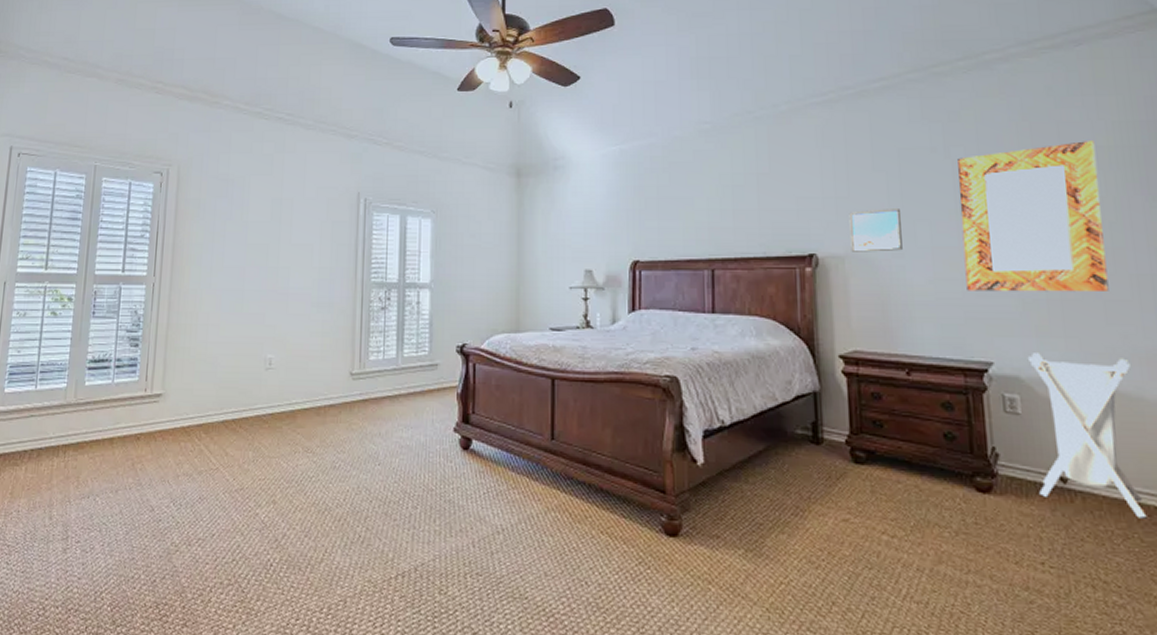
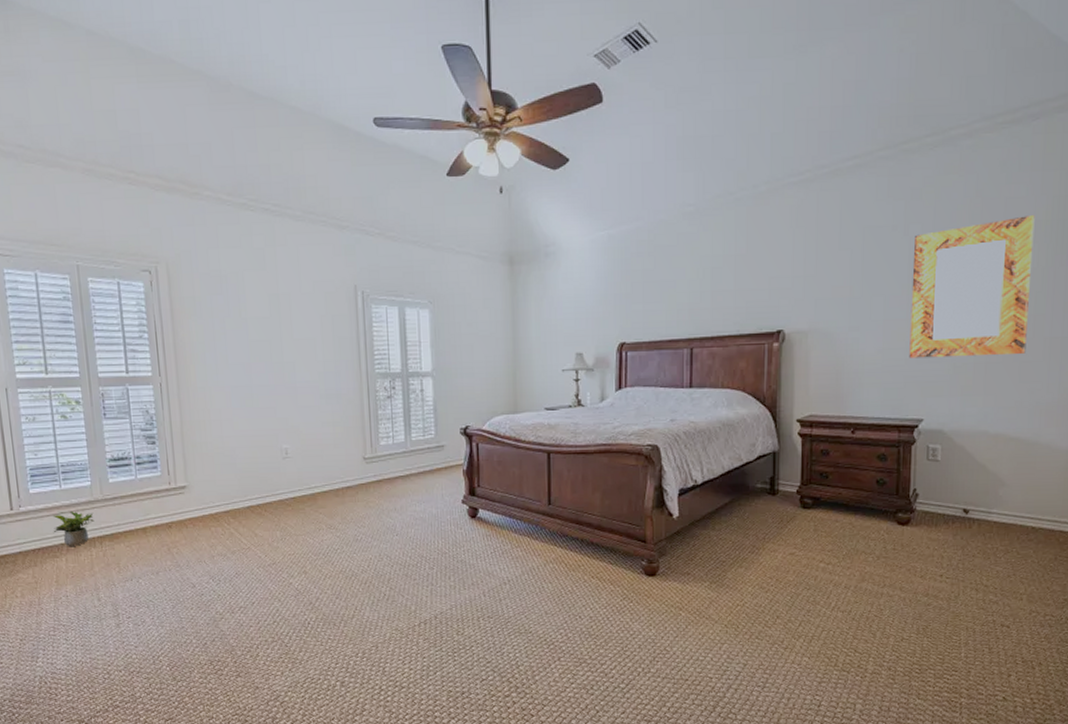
potted plant: none [18,414,63,454] -> present [52,510,95,546]
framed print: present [849,209,903,252] -> none [814,285,860,327]
laundry hamper: present [1027,353,1147,519] -> none [946,409,1032,537]

